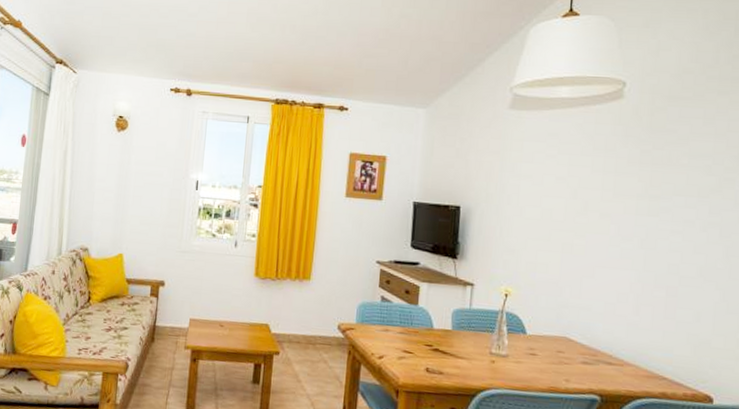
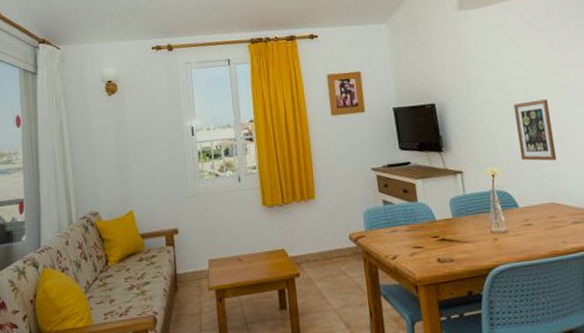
picture frame: none [541,223,587,294] -> present [513,99,557,161]

